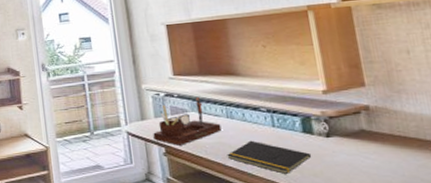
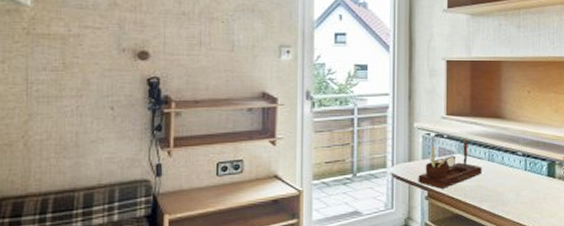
notepad: present [227,140,312,174] -> none [483,183,551,215]

